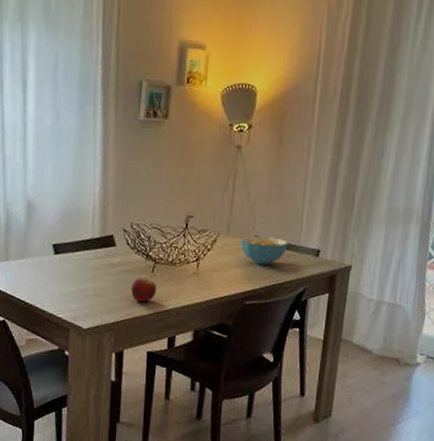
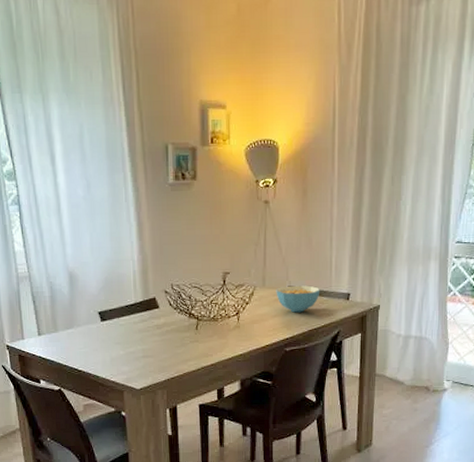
fruit: present [131,277,157,302] -> none [178,335,202,358]

